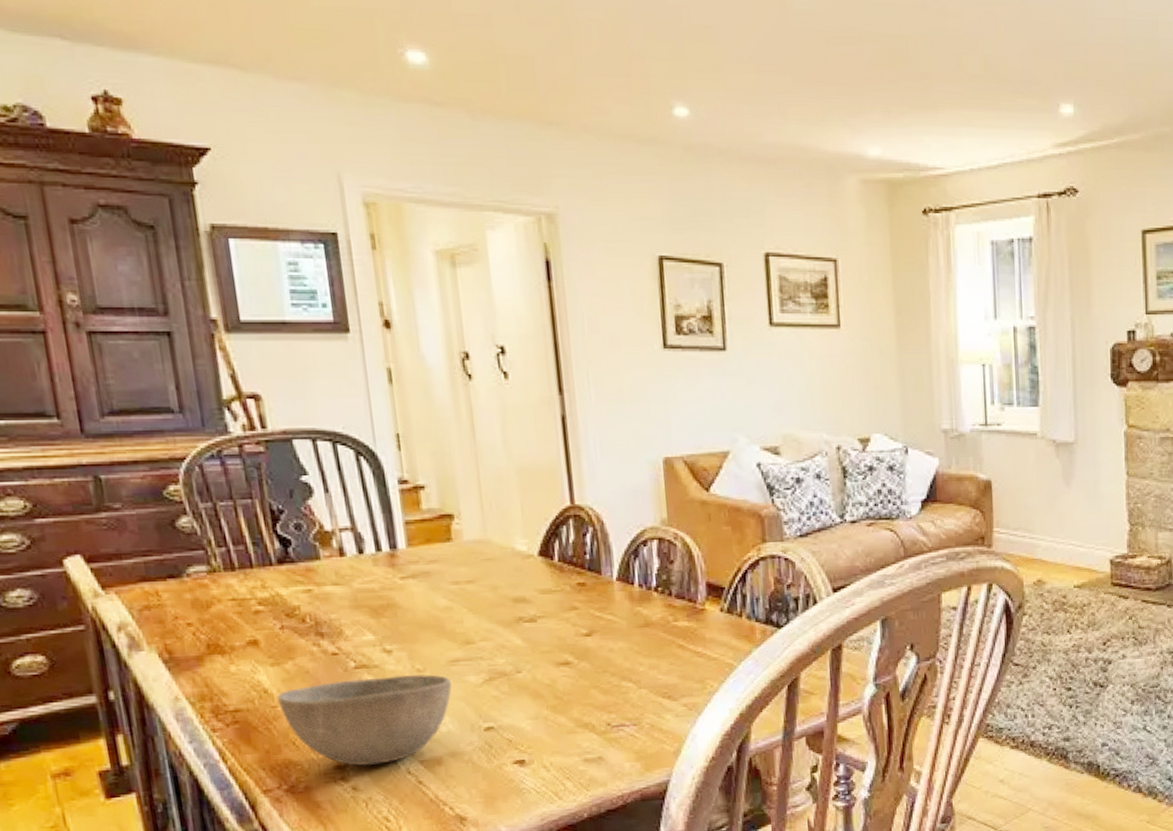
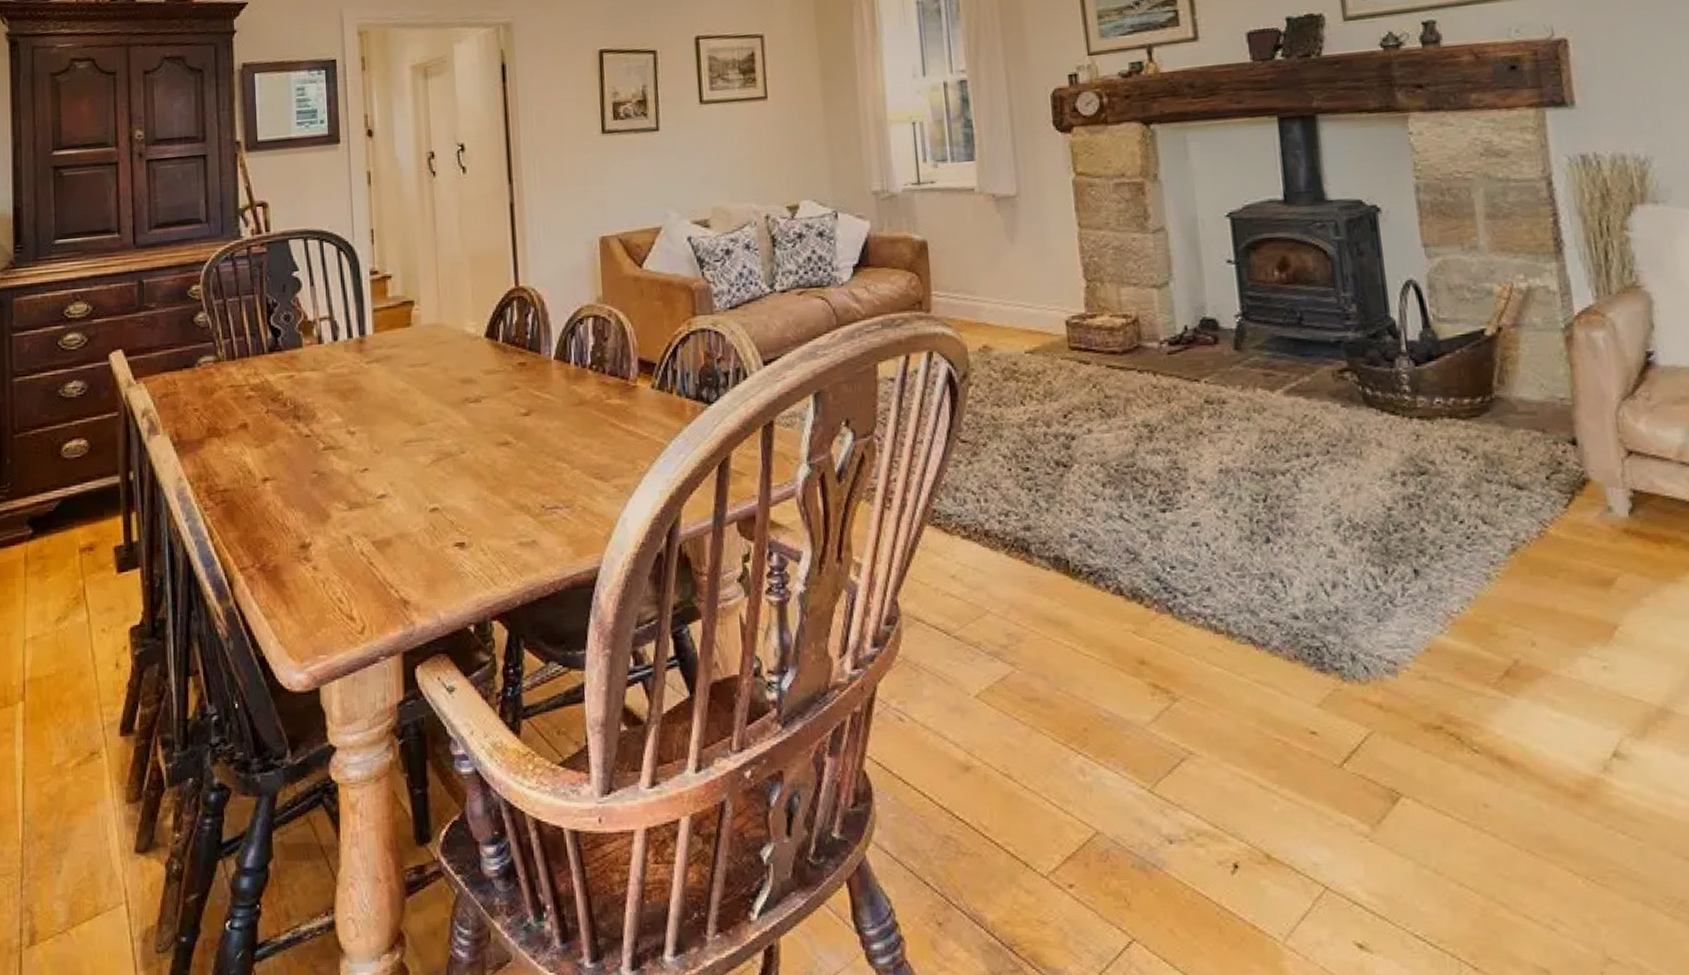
bowl: present [277,674,452,766] -> none [258,455,403,546]

